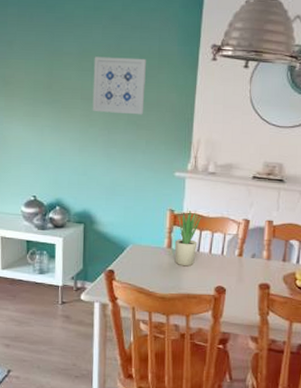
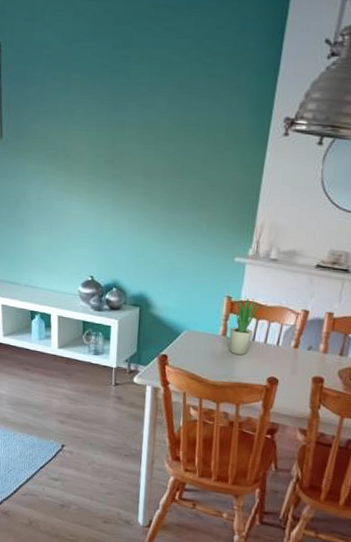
wall art: present [92,56,147,115] -> none [153,129,214,195]

